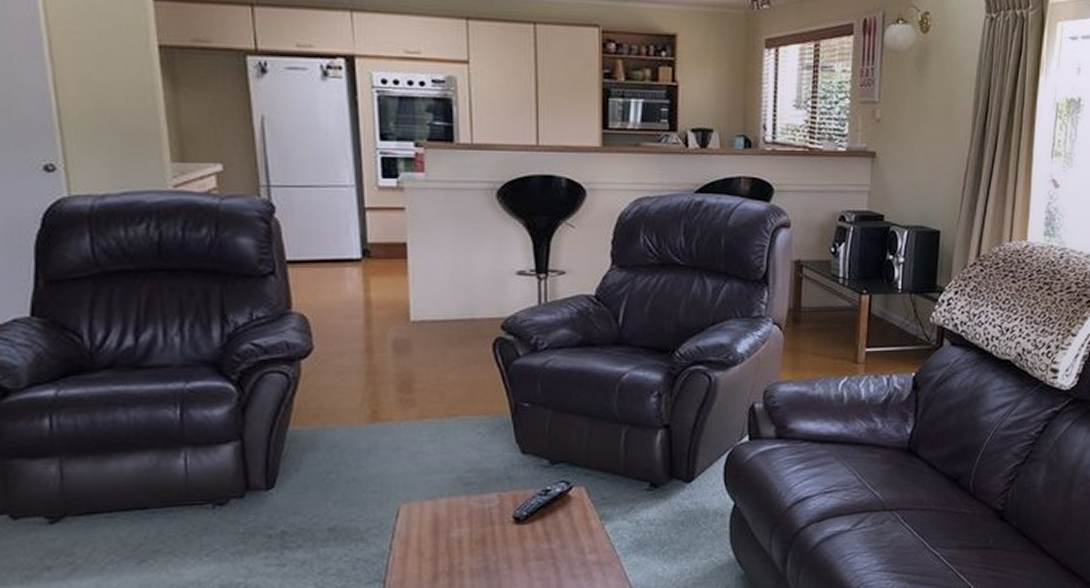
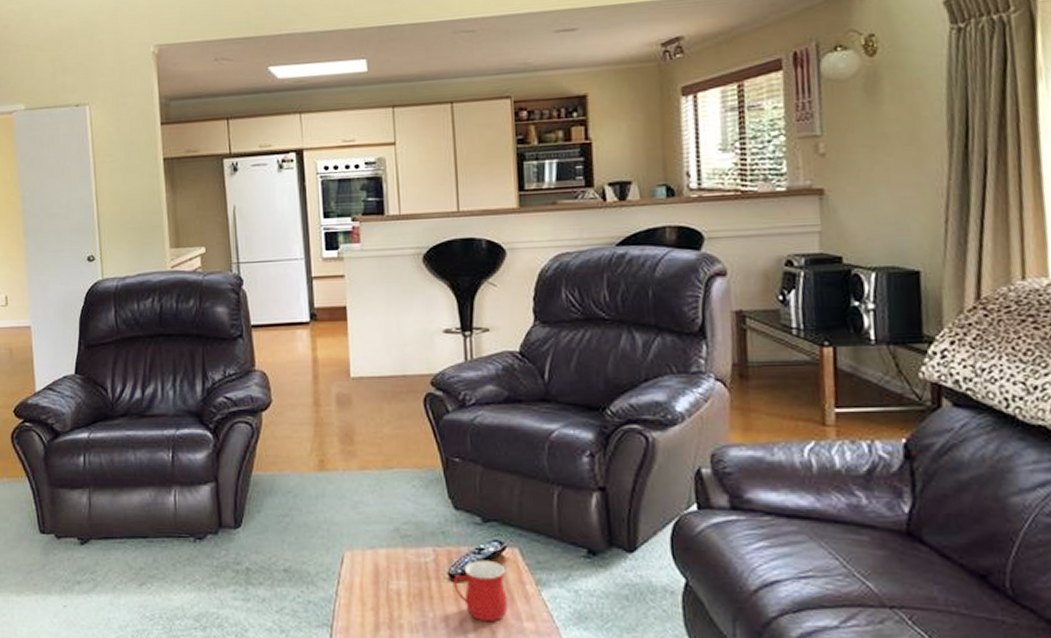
mug: none [518,500,572,559] -> present [453,560,508,622]

